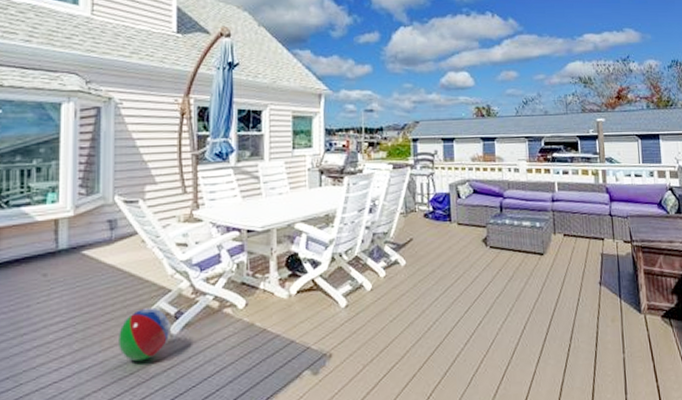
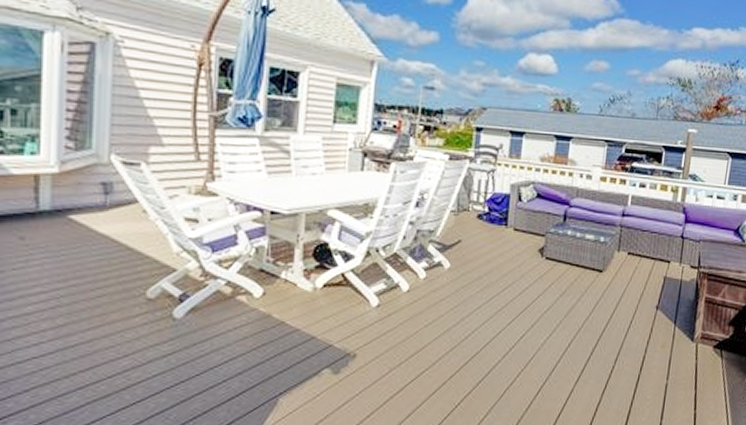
beach ball: present [117,307,170,362] -> none [109,287,174,344]

